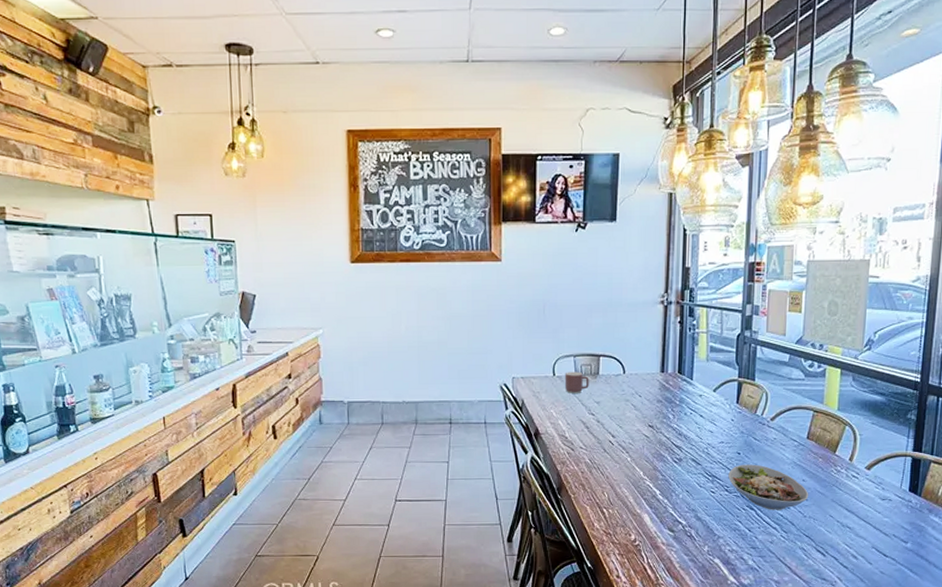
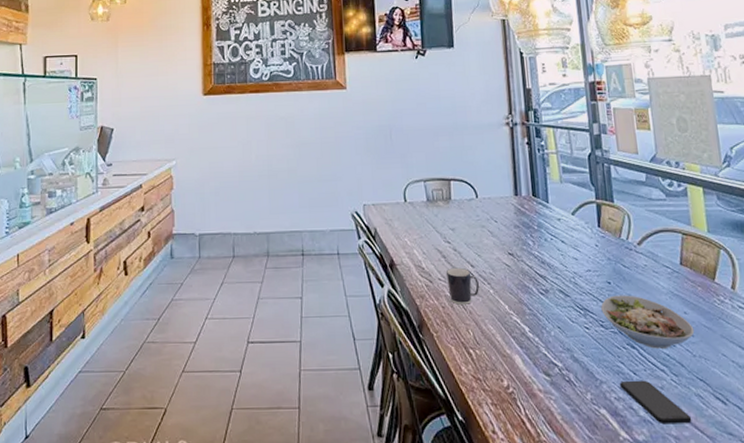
mug: present [564,371,589,393] -> none [416,197,442,220]
mug: none [587,437,618,470] -> present [445,267,479,305]
smartphone: none [735,536,793,571] -> present [620,380,692,425]

